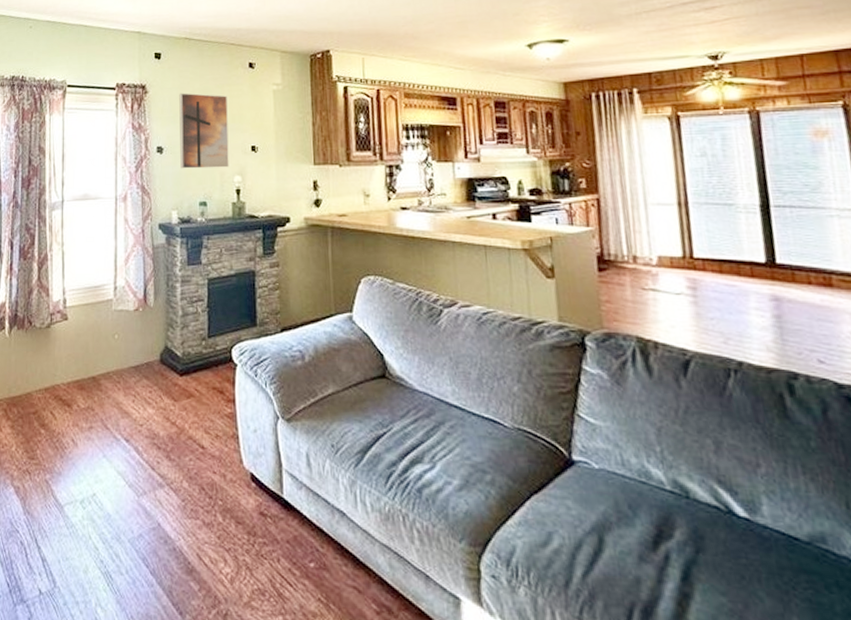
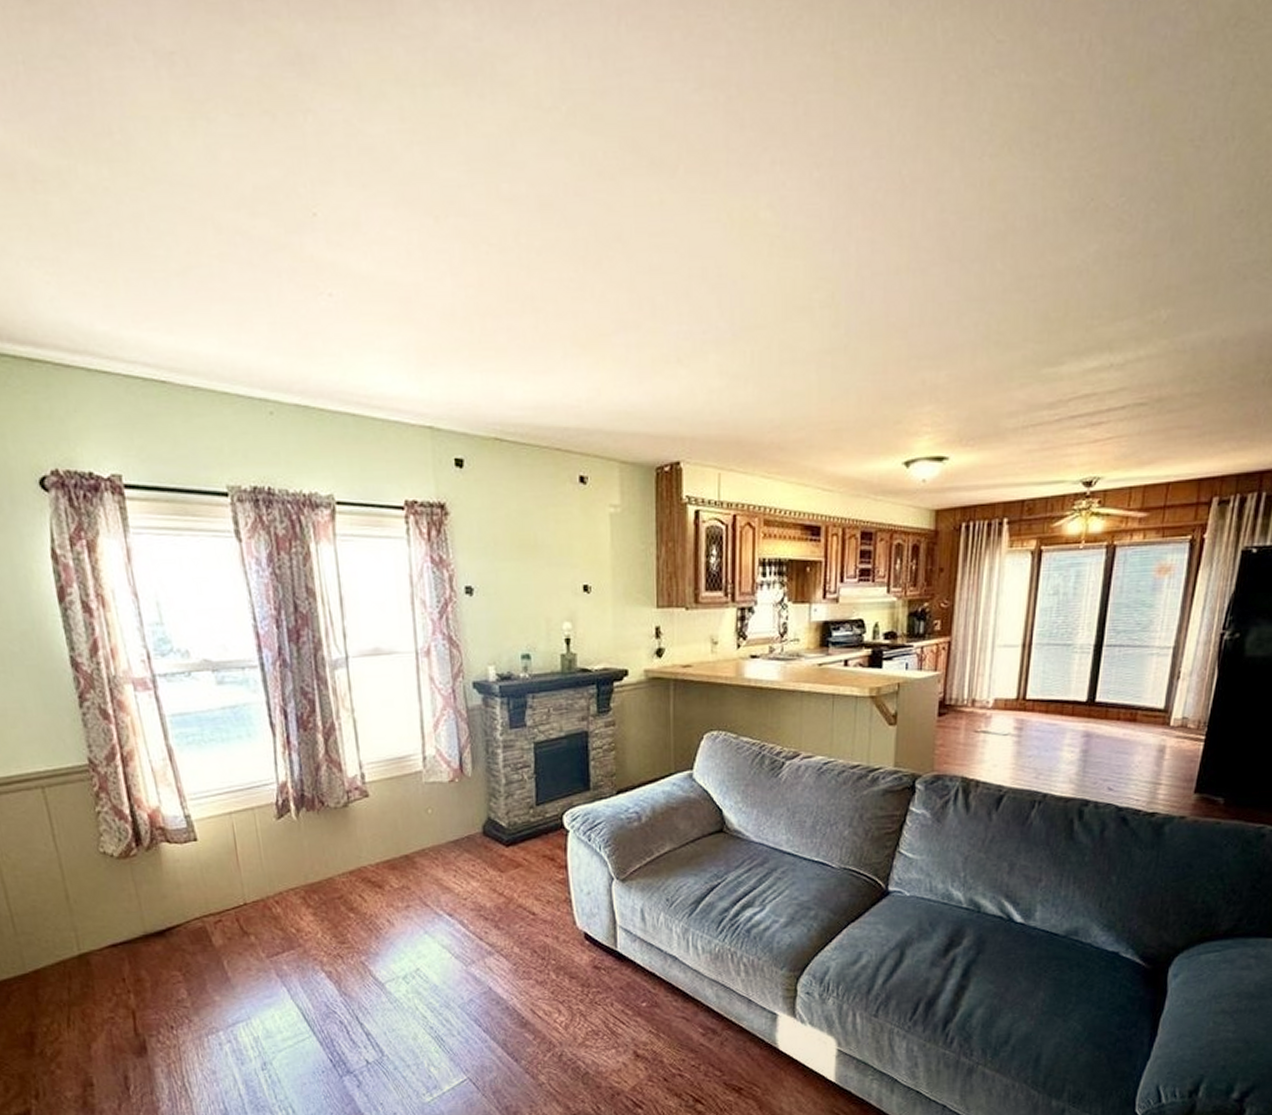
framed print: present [179,93,229,169] -> none [490,515,557,615]

